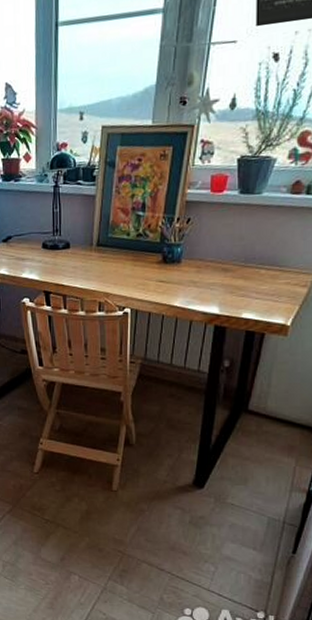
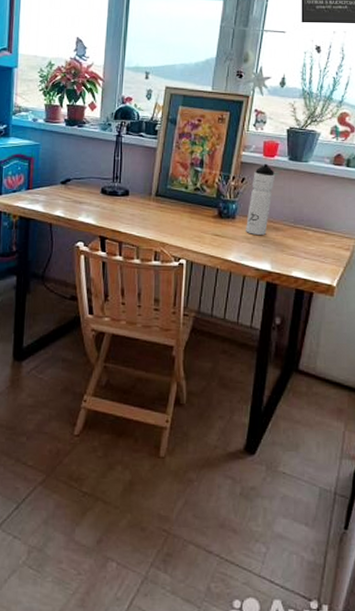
water bottle: none [192,200,223,278] -> present [246,164,274,235]

